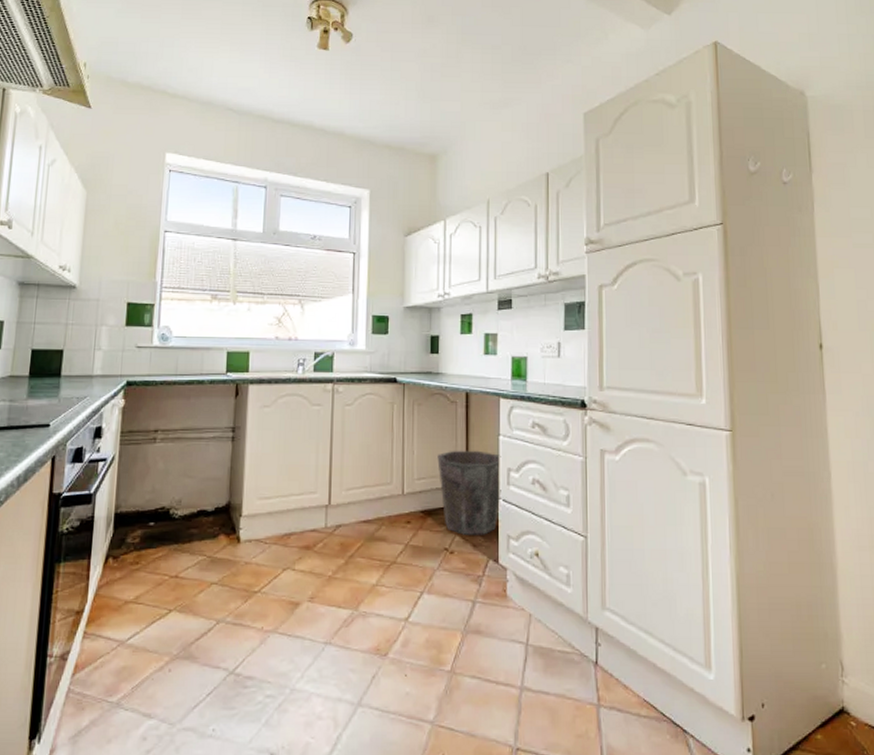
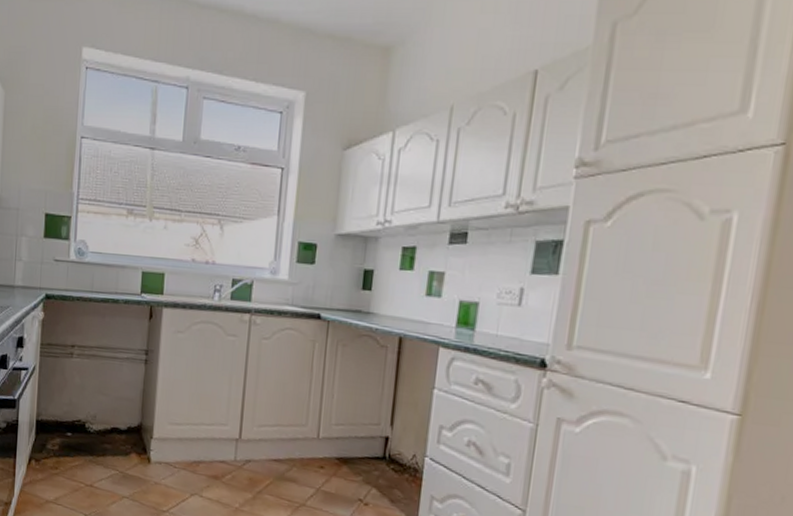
waste bin: present [437,450,501,535] -> none [359,398,434,492]

